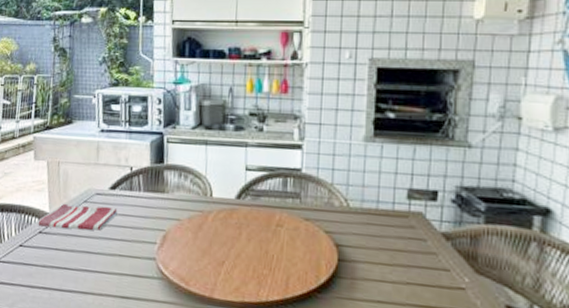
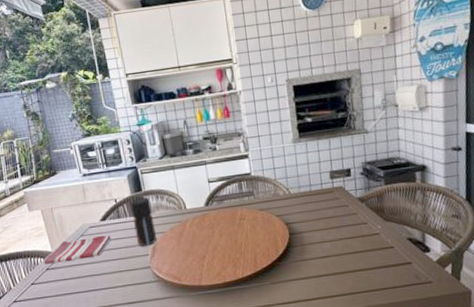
pepper grinder: none [146,170,172,232] -> present [130,197,157,247]

